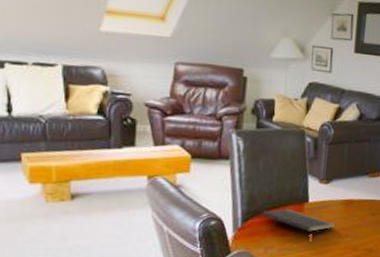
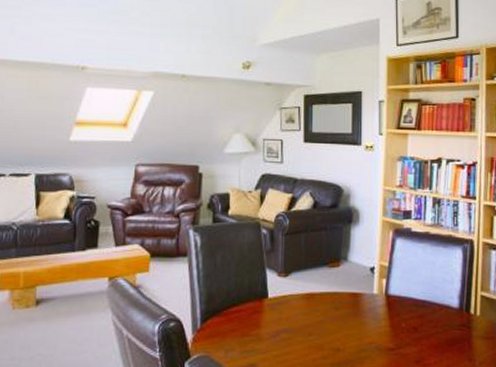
notepad: present [260,208,336,234] -> none [219,305,298,333]

